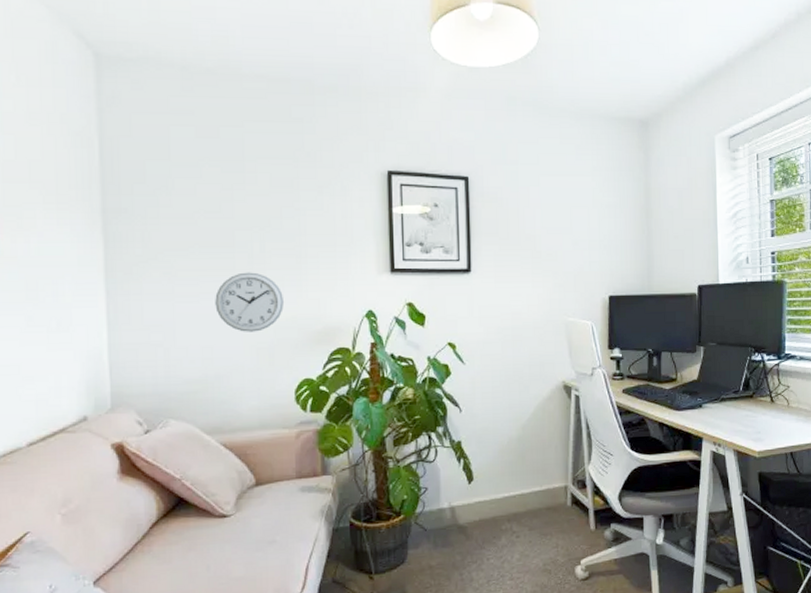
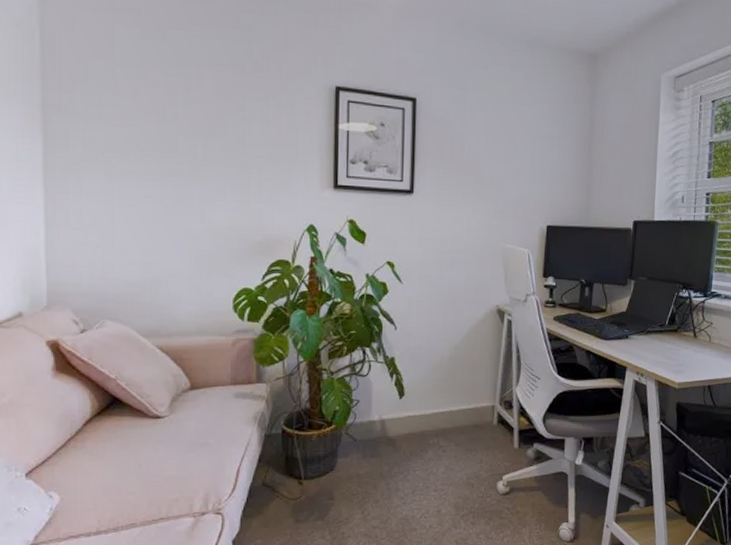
wall clock: present [215,272,284,332] -> none [156,178,225,239]

